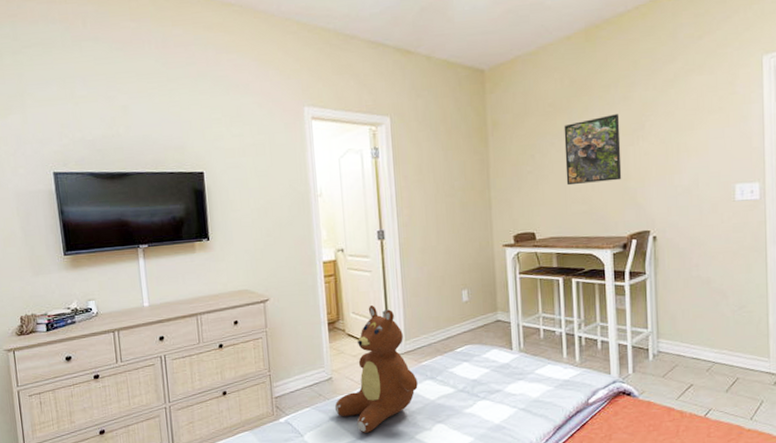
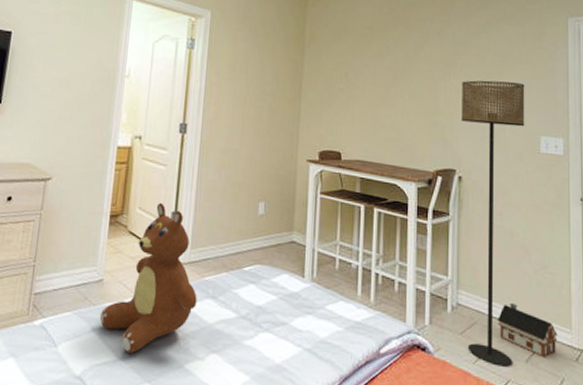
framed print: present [564,114,622,186] -> none [377,47,433,113]
floor lamp: none [652,134,719,399] -> present [461,80,525,367]
toy house: none [698,343,756,386] -> present [498,302,557,358]

